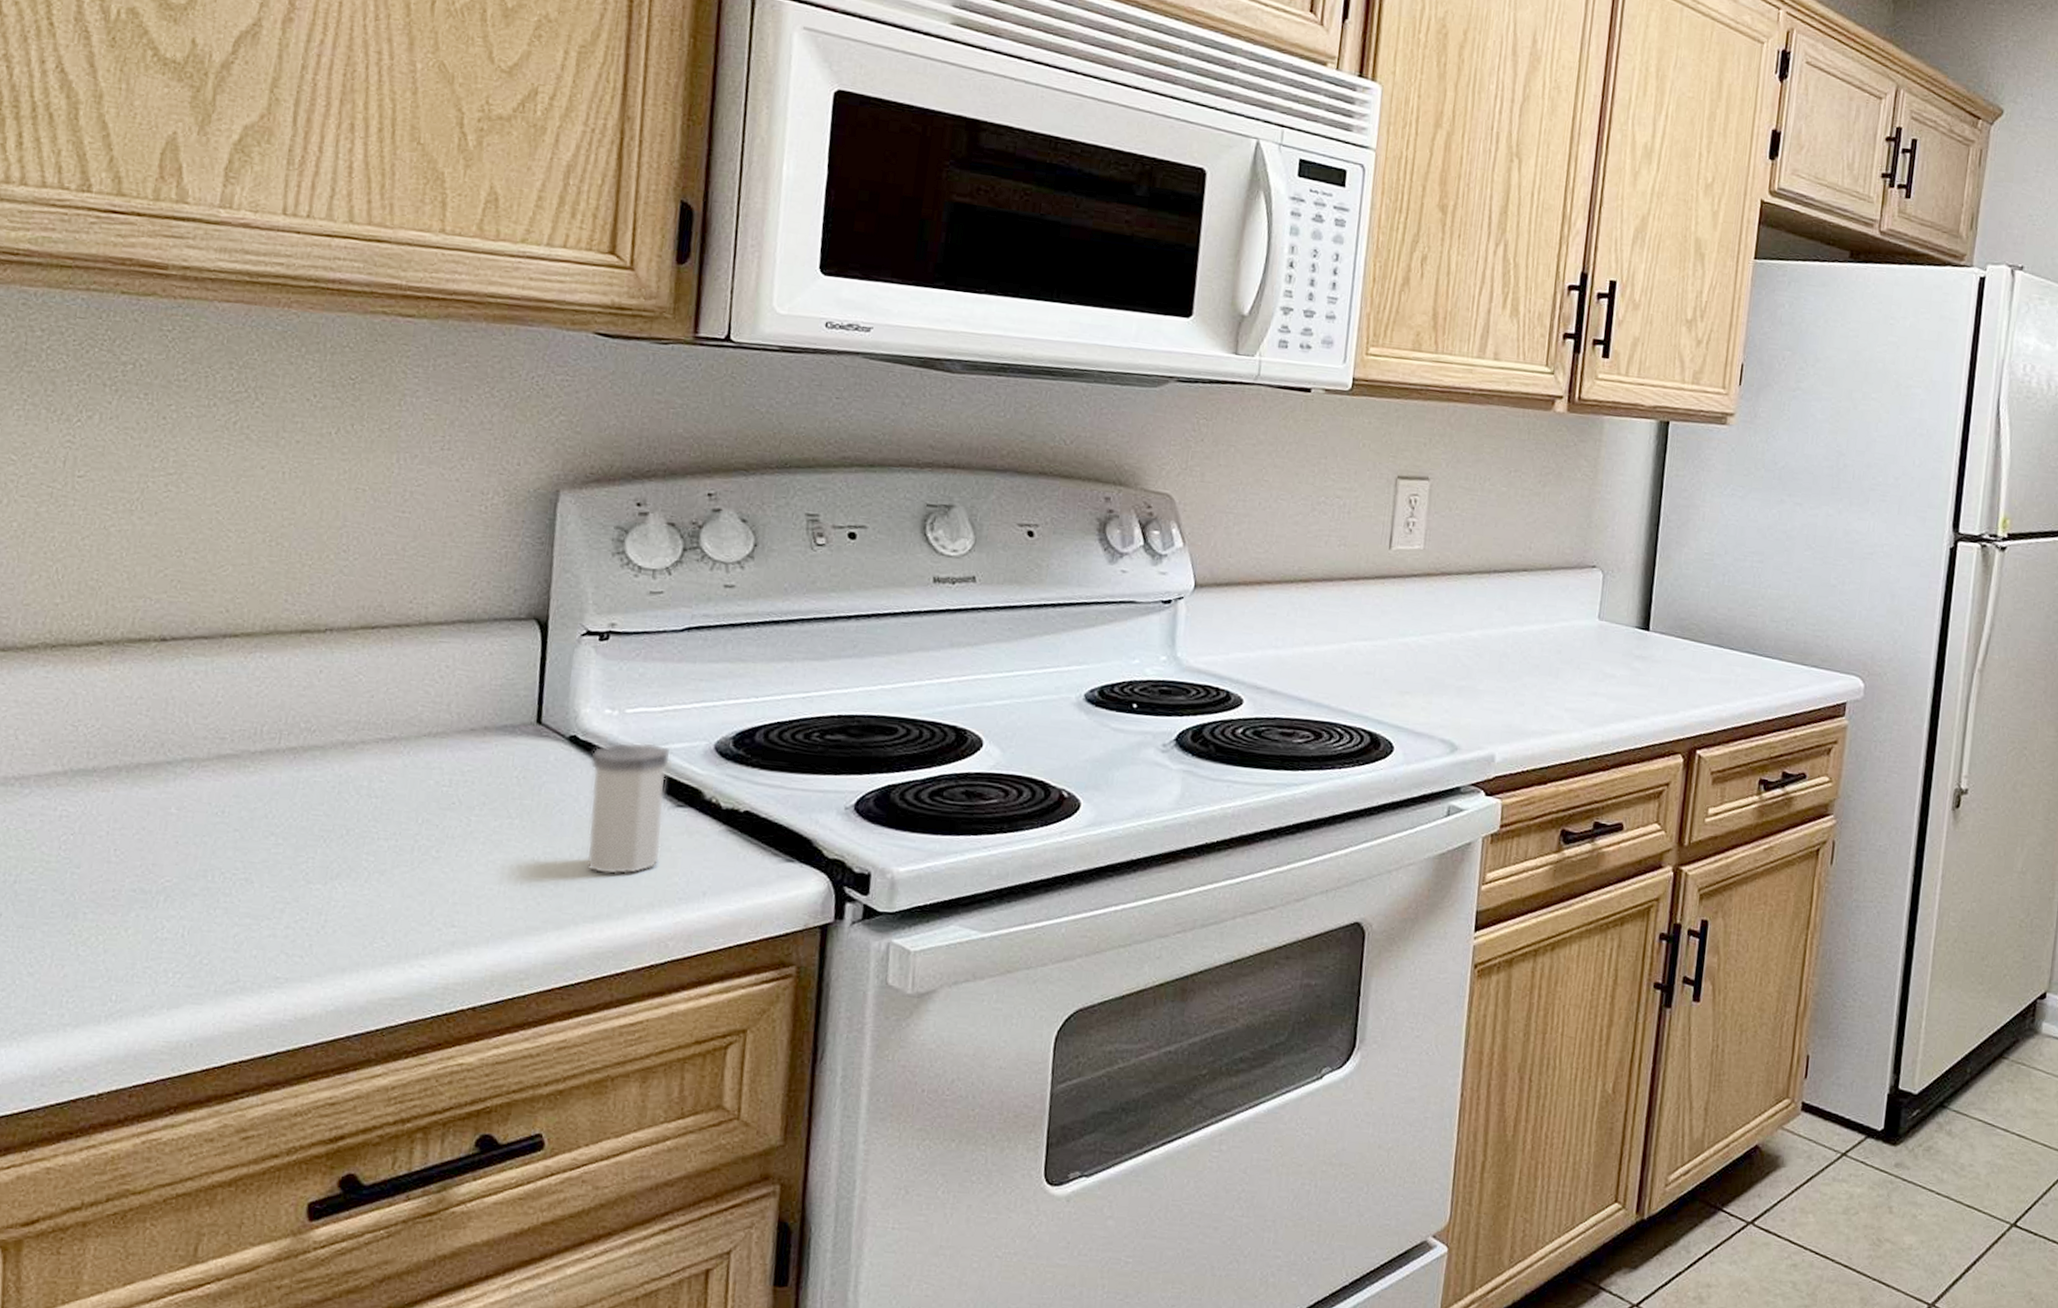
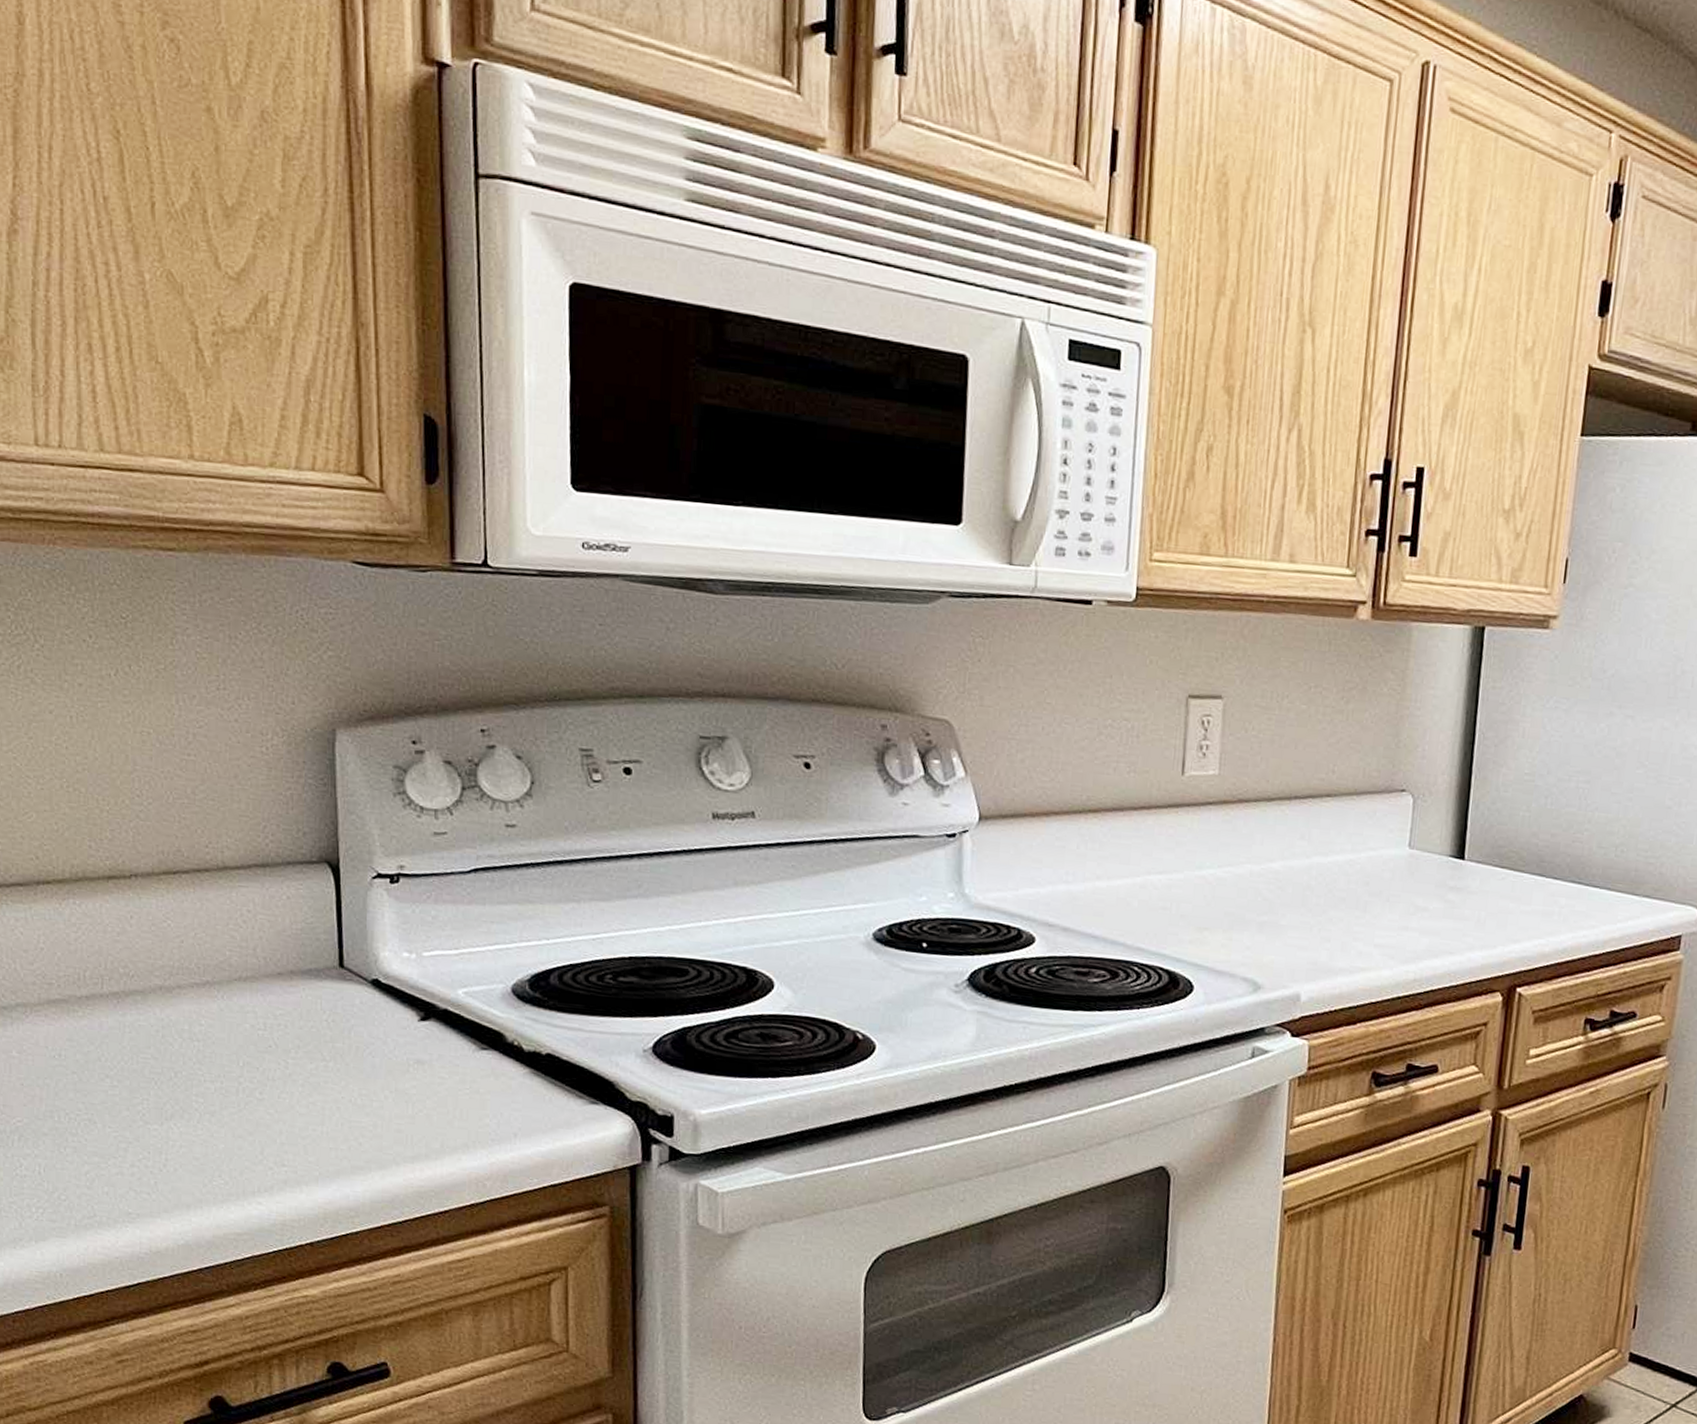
salt shaker: present [586,742,672,875] -> none [394,985,471,1117]

